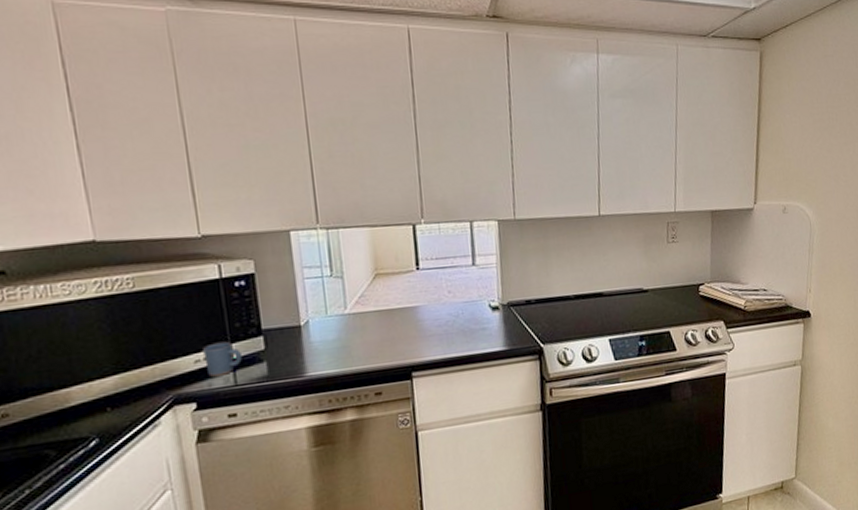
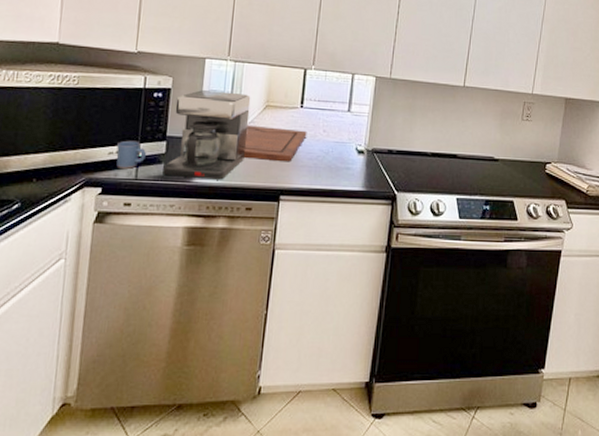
coffee maker: none [264,265,362,375] -> present [163,90,251,180]
cutting board: none [357,295,430,338] -> present [243,124,307,162]

